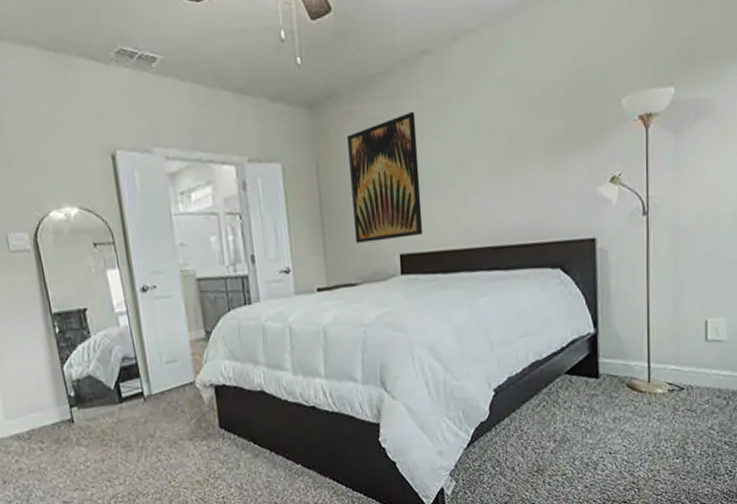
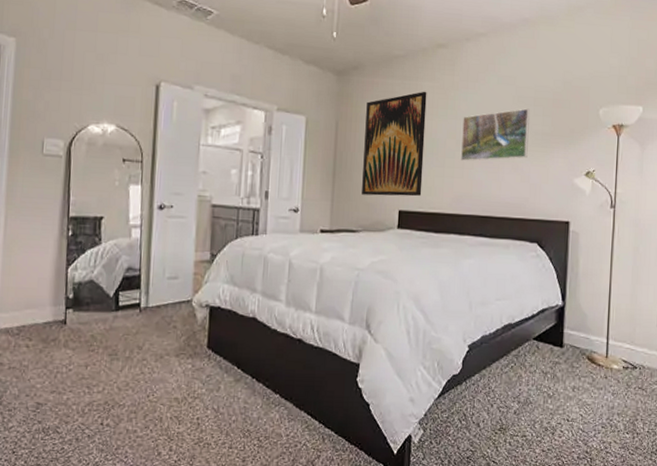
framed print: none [460,112,540,187] -> present [461,108,530,161]

